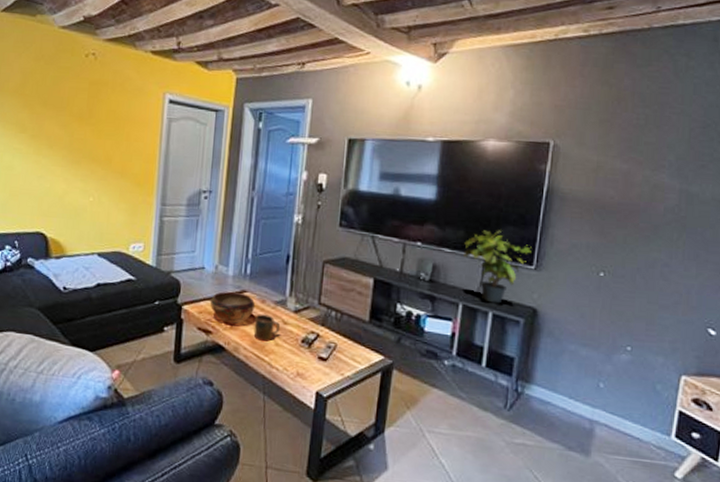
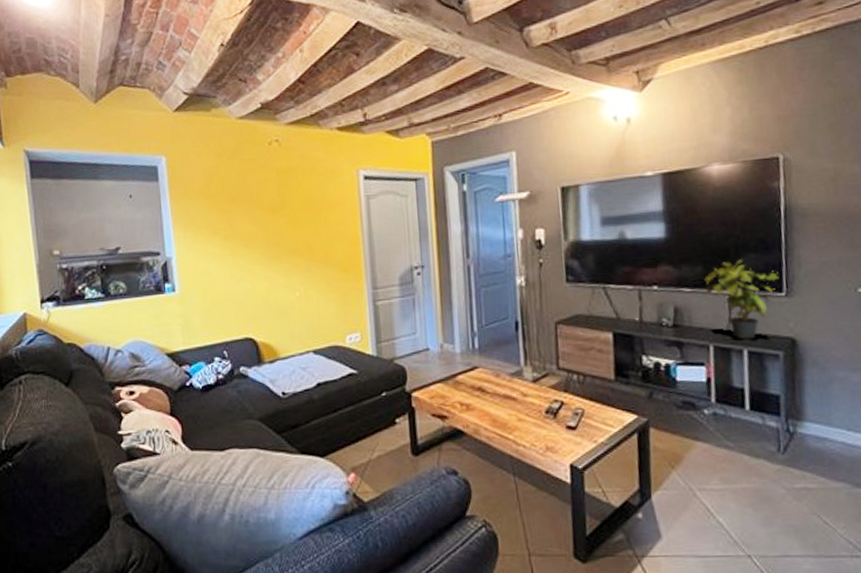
decorative bowl: present [210,291,255,324] -> none [441,369,489,404]
mug: present [253,314,280,342] -> none [491,389,520,420]

